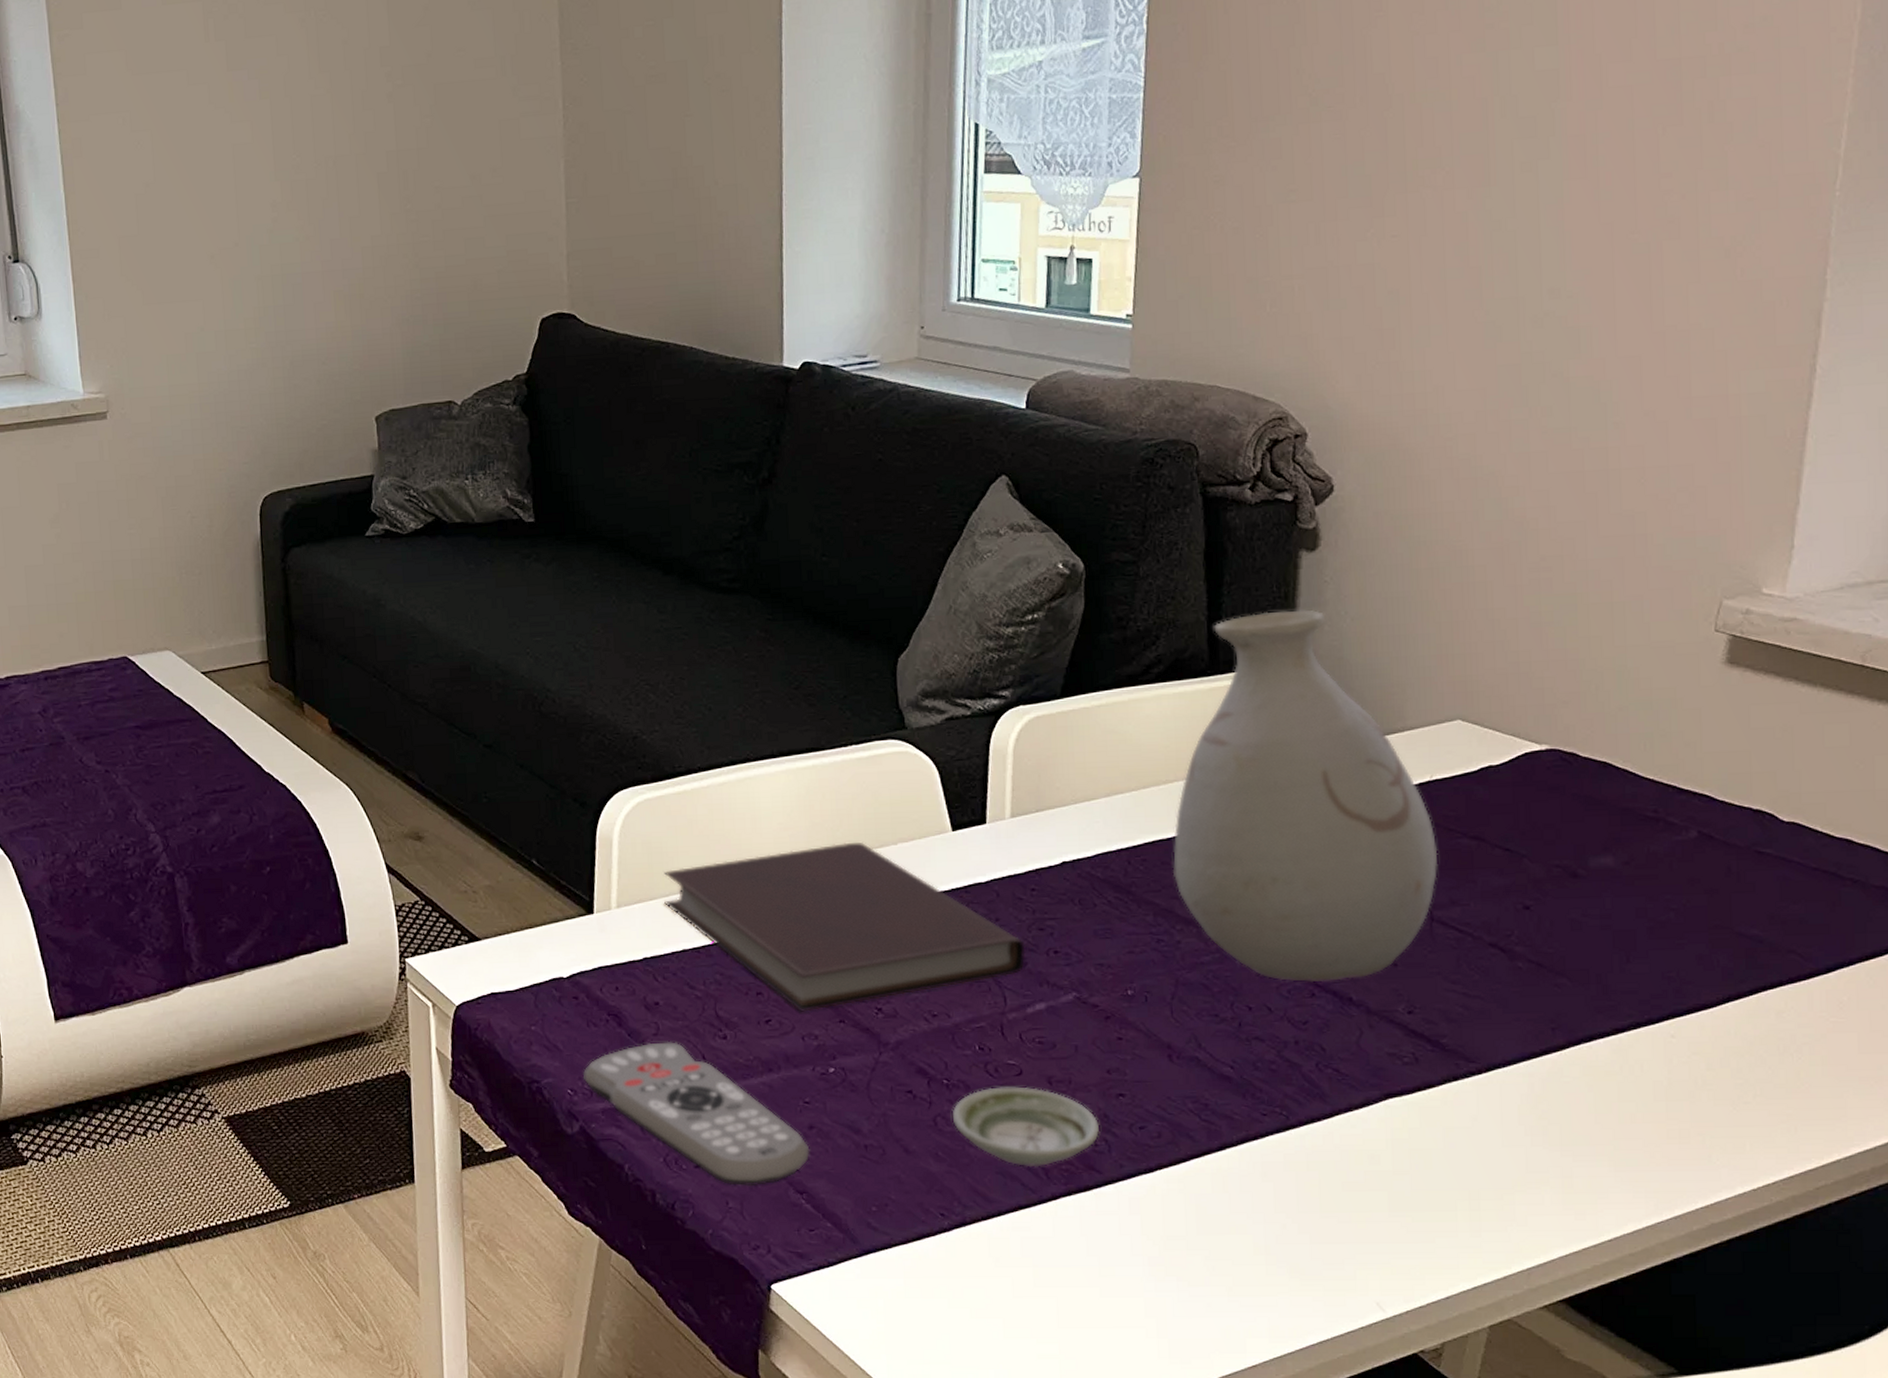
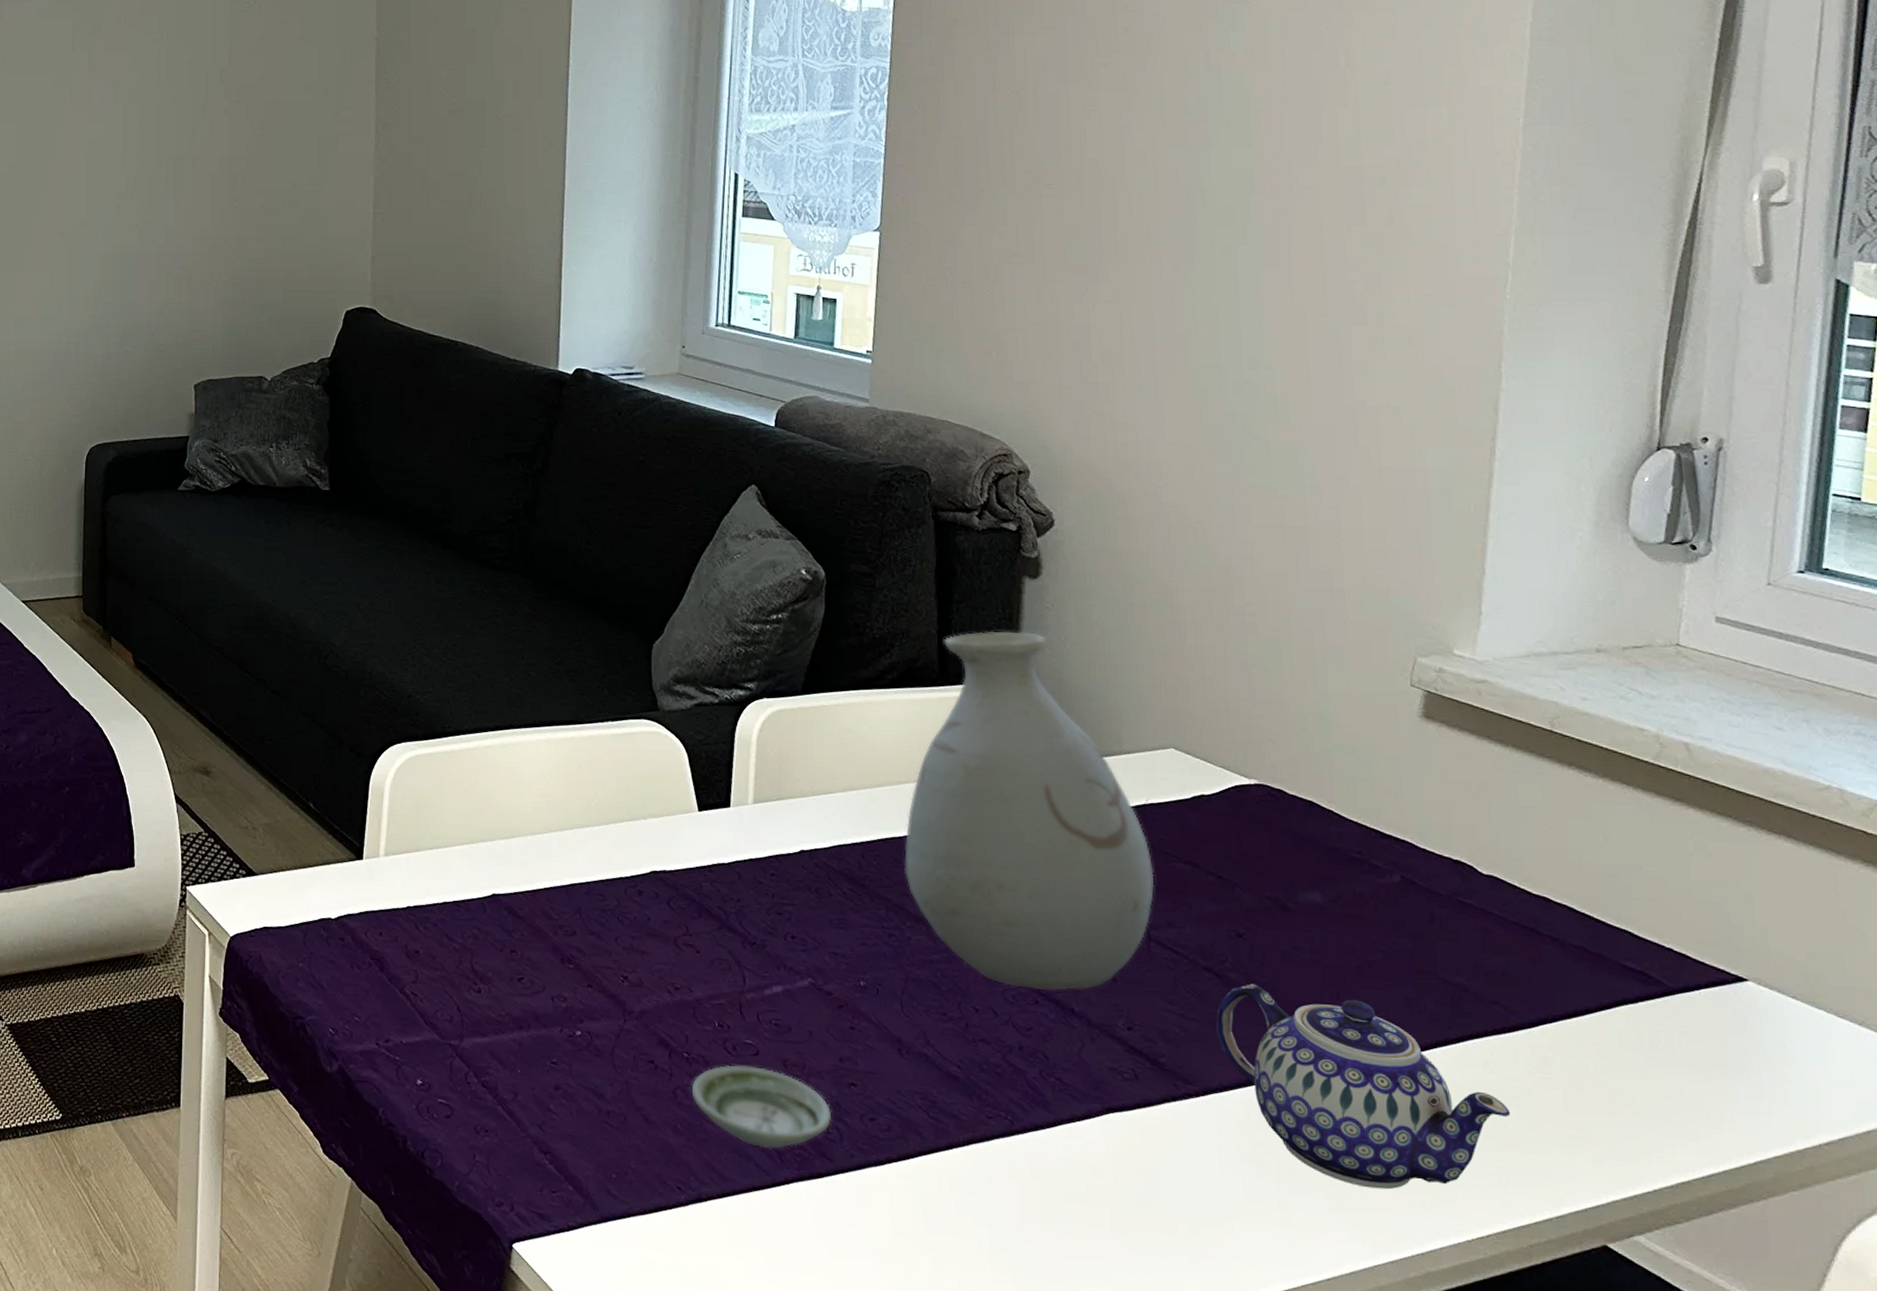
remote control: present [583,1042,810,1187] -> none [345,989,555,1142]
notebook: present [664,841,1026,1012] -> none [429,813,764,974]
teapot: none [1500,955,1803,1148] -> present [1216,983,1511,1190]

